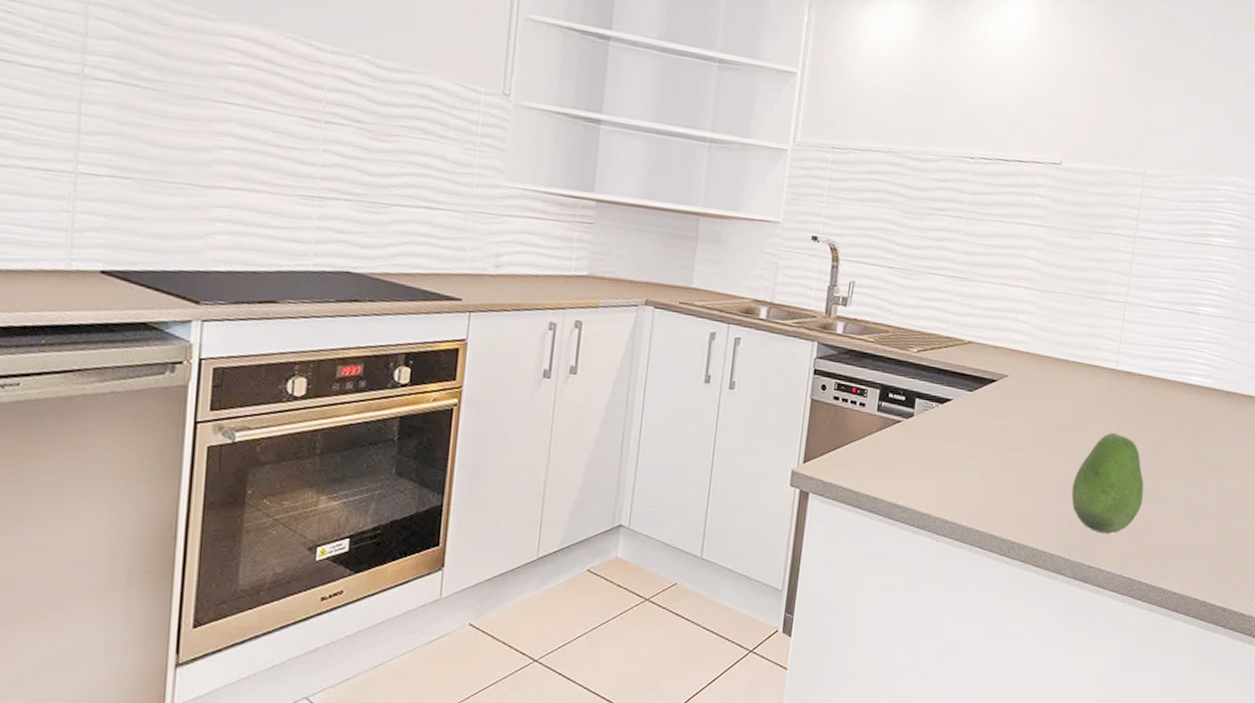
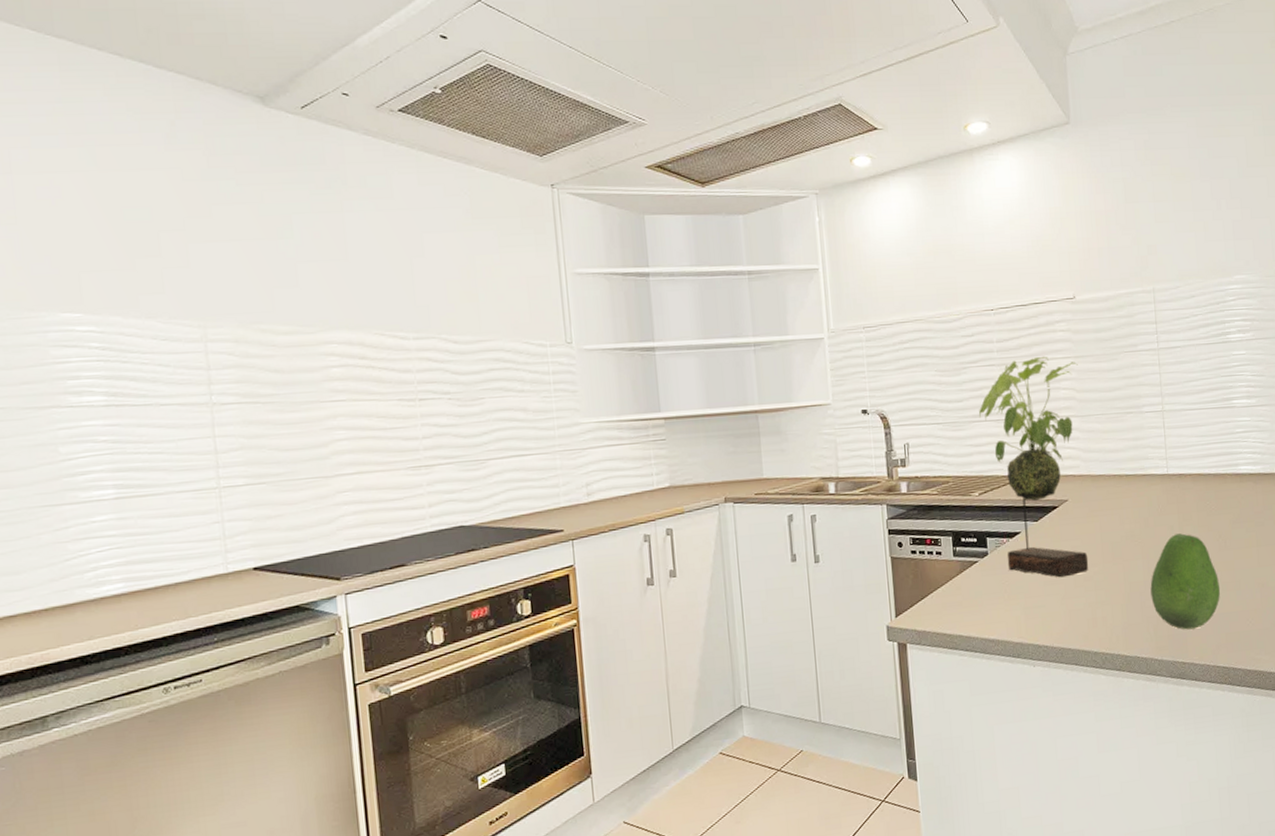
plant: none [931,217,1049,456] -> present [979,356,1089,578]

